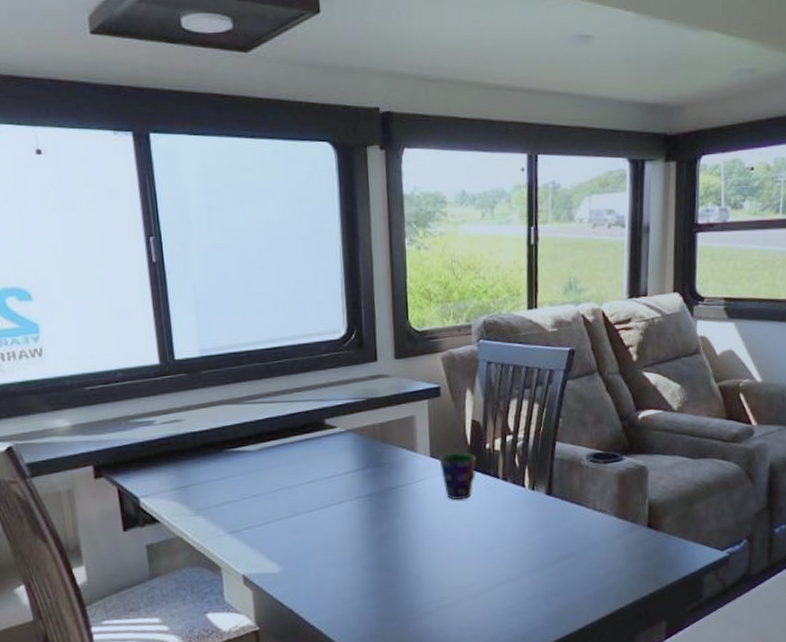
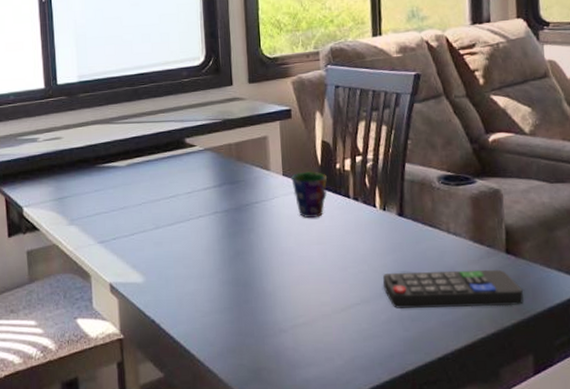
remote control: none [529,543,661,585] -> present [383,269,524,308]

